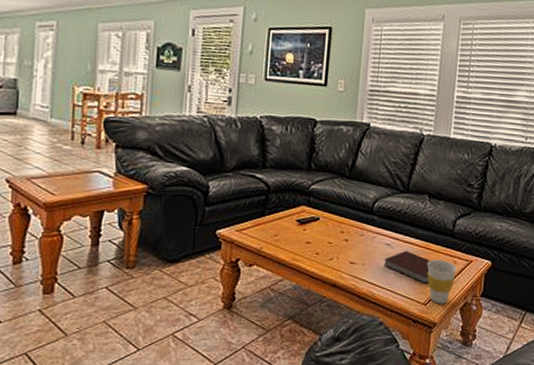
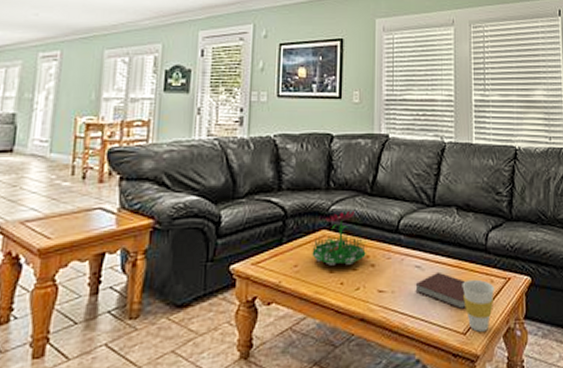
flower: none [291,191,342,238] -> present [312,211,366,266]

